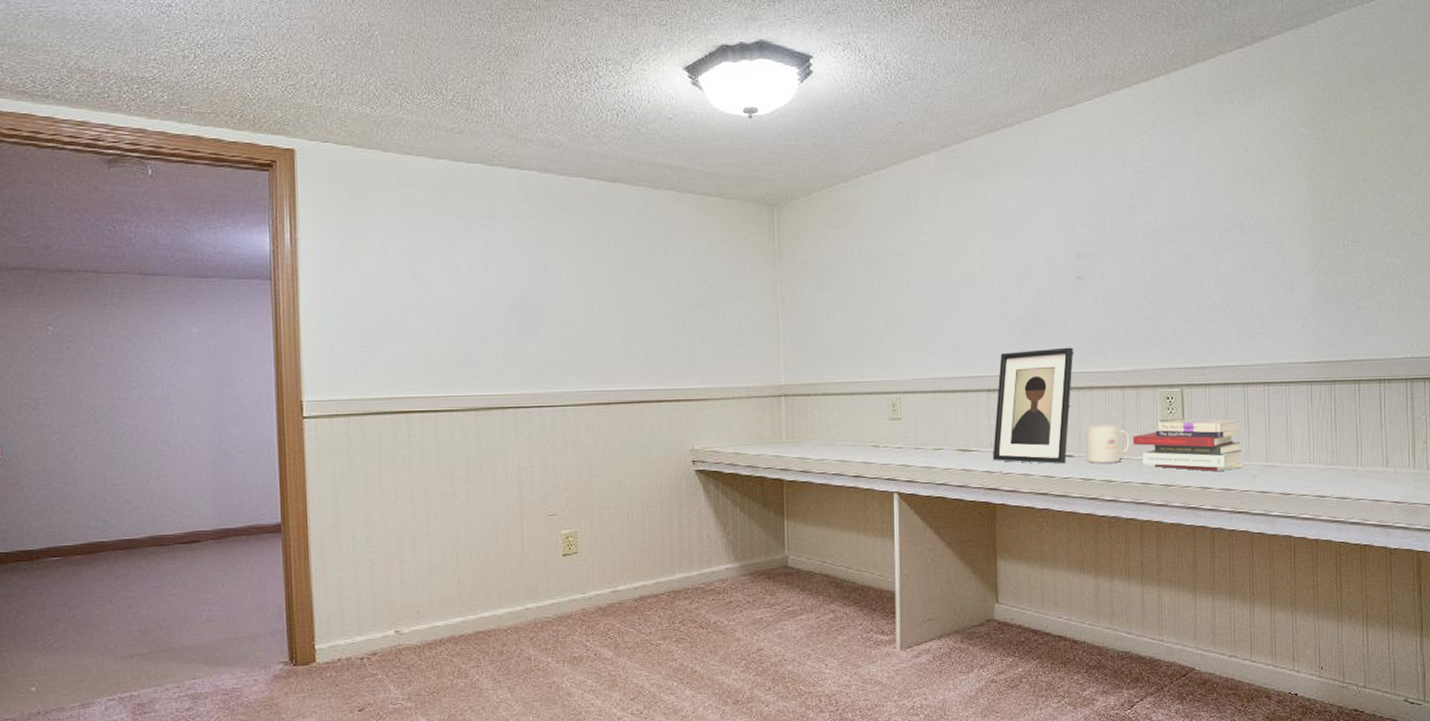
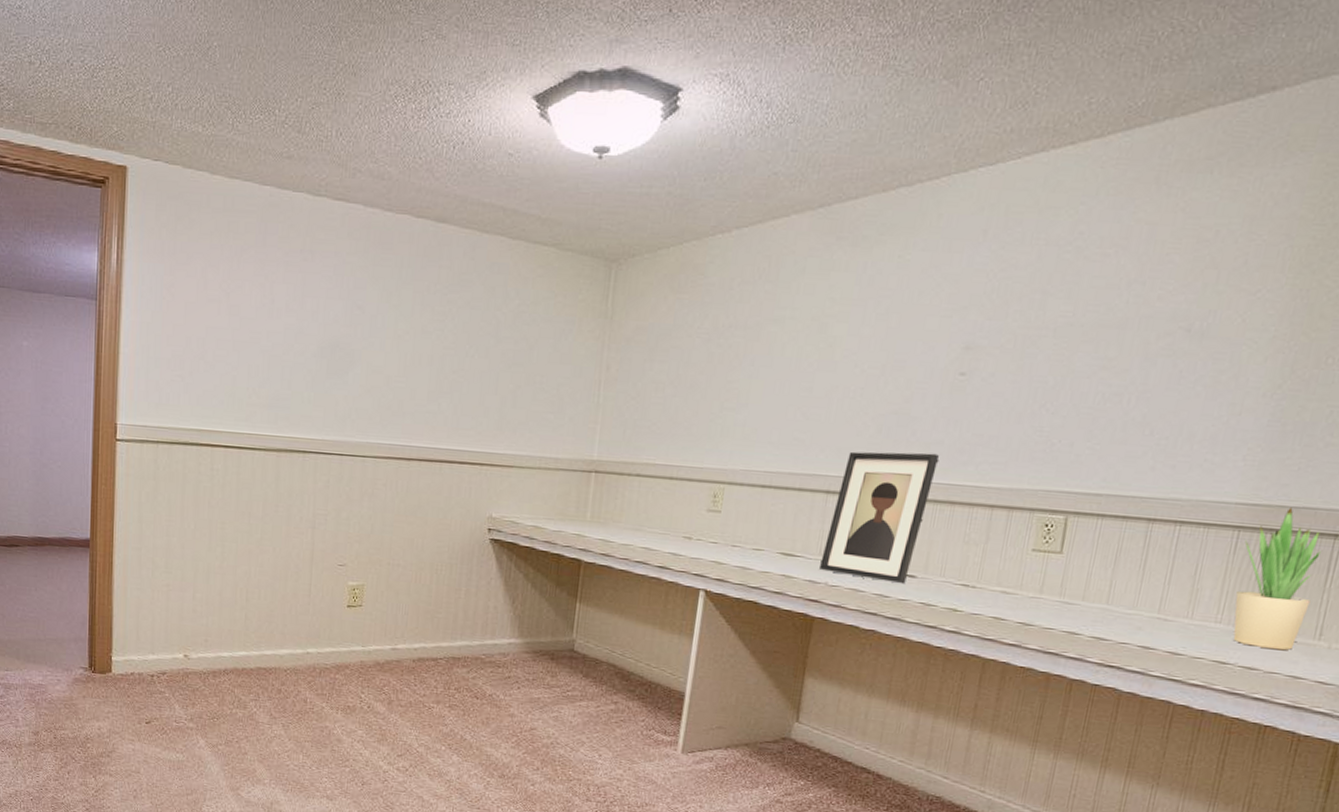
mug: present [1085,425,1131,463] -> none [930,545,990,591]
books: present [1132,419,1243,472] -> none [991,551,1134,617]
potted plant: none [1317,360,1374,480] -> present [1233,506,1321,651]

